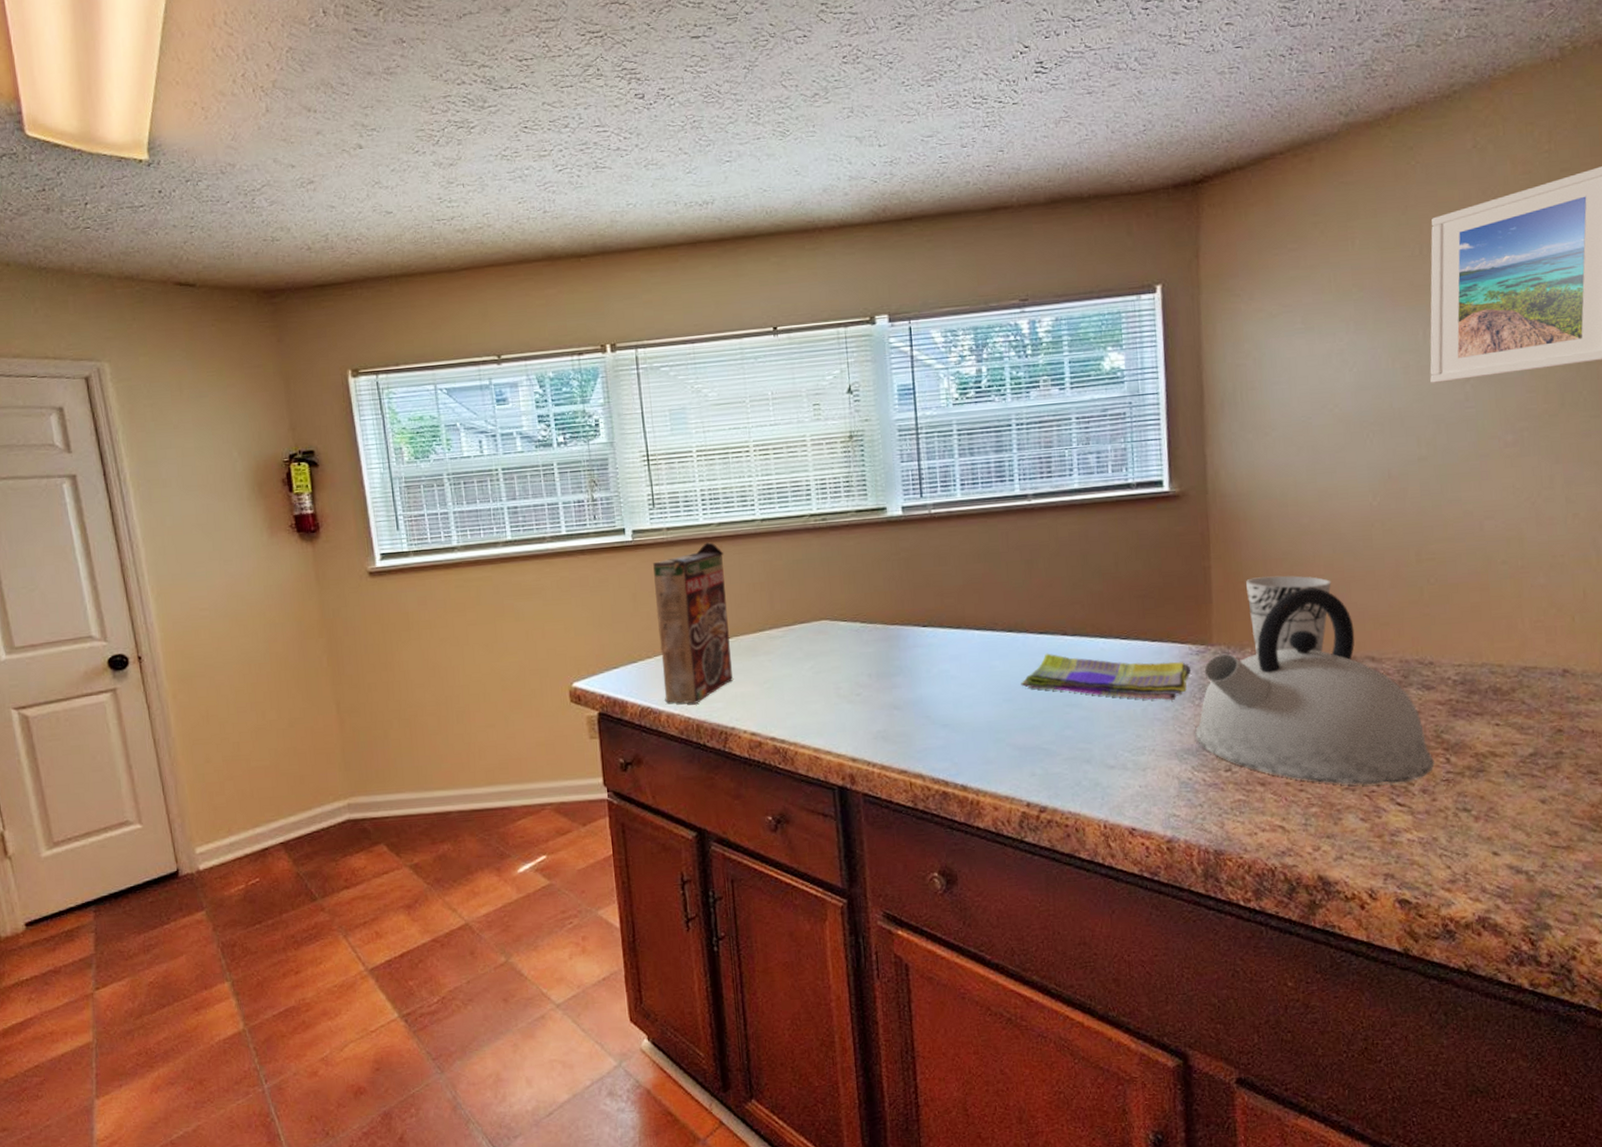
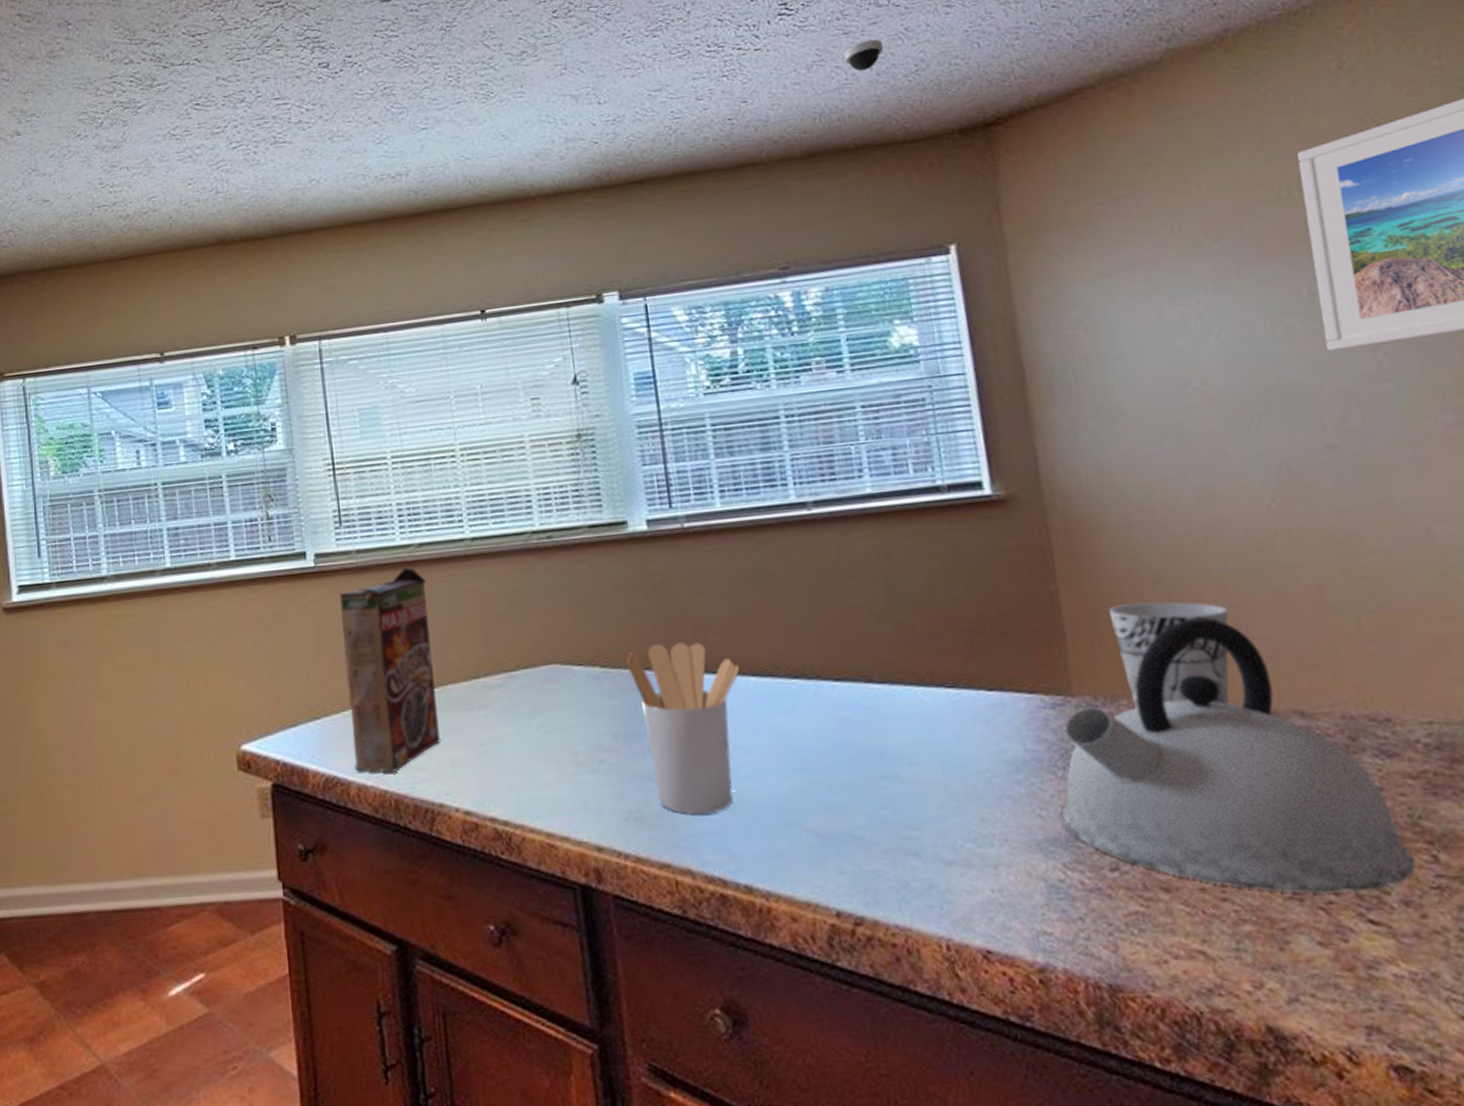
utensil holder: none [881,604,967,734] -> present [627,642,740,815]
dish towel: present [1021,653,1192,700] -> none [815,706,1048,771]
dome security camera: none [1086,99,1119,129] -> present [843,39,884,71]

